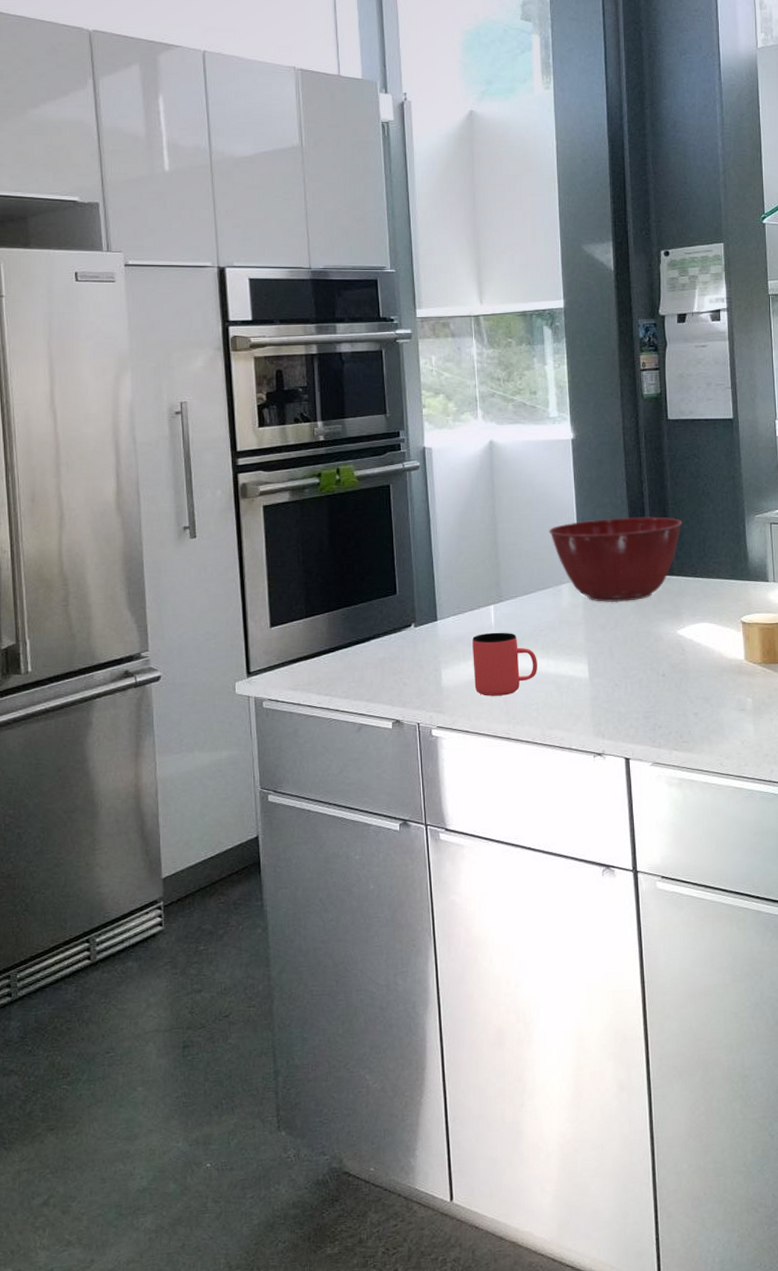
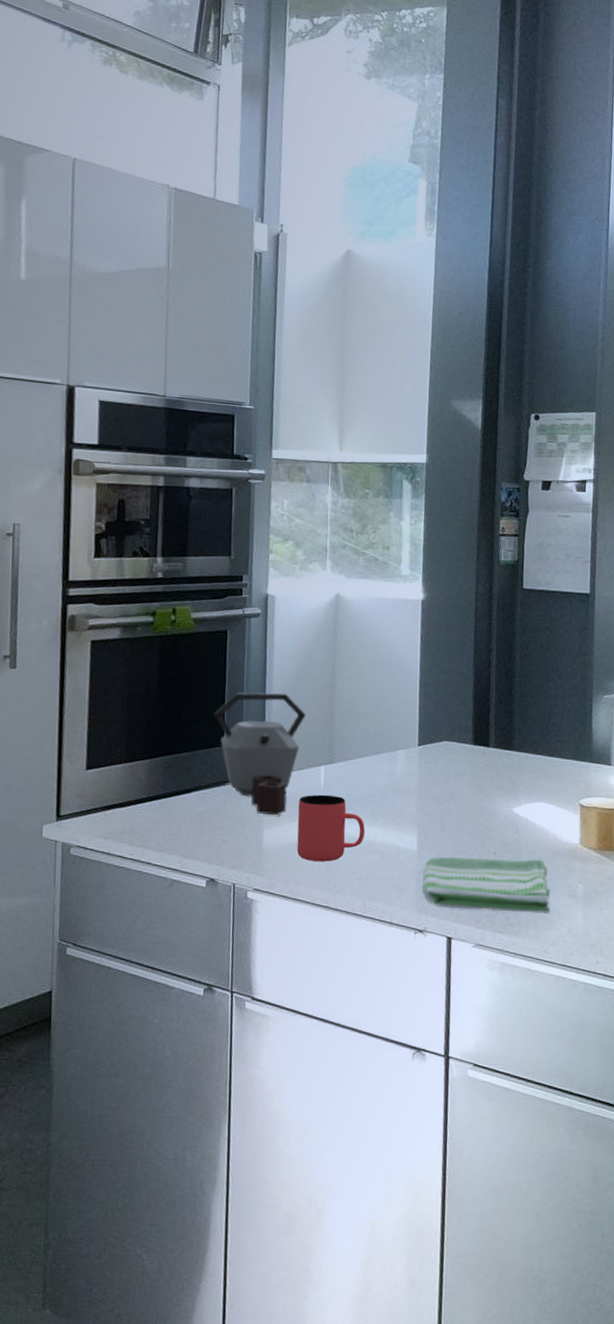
kettle: none [385,539,472,656] -> present [214,692,307,816]
mixing bowl: present [548,517,682,603] -> none [389,685,528,774]
dish towel: none [597,677,721,731] -> present [422,856,550,913]

